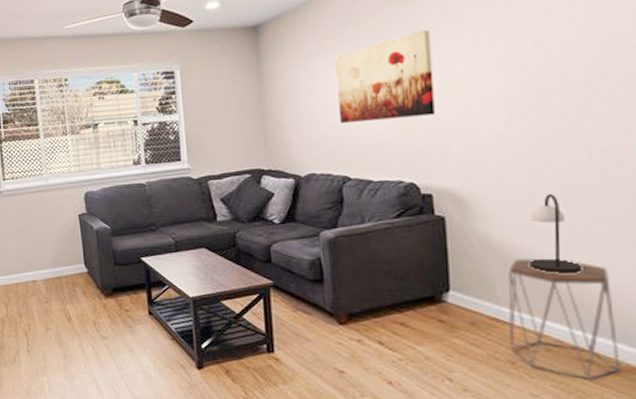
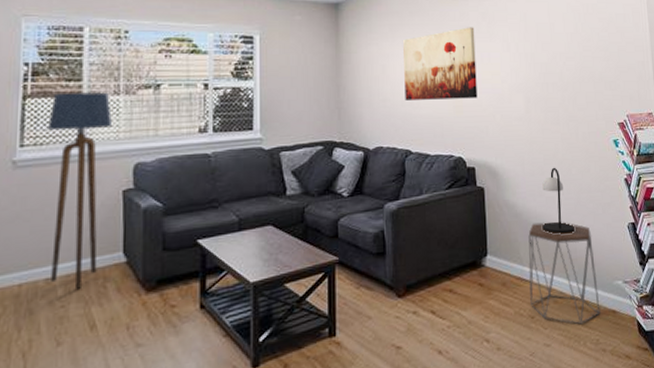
floor lamp: none [19,133,67,290] -> present [48,92,113,289]

